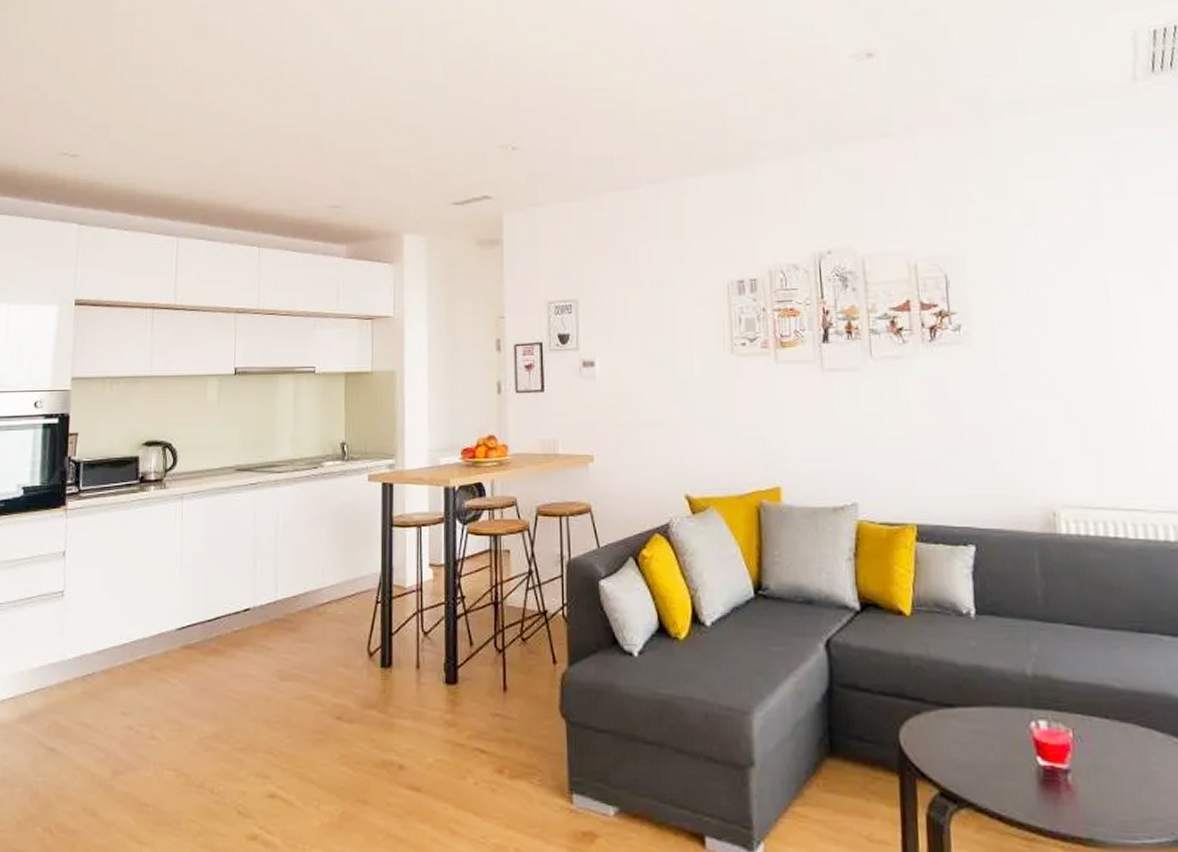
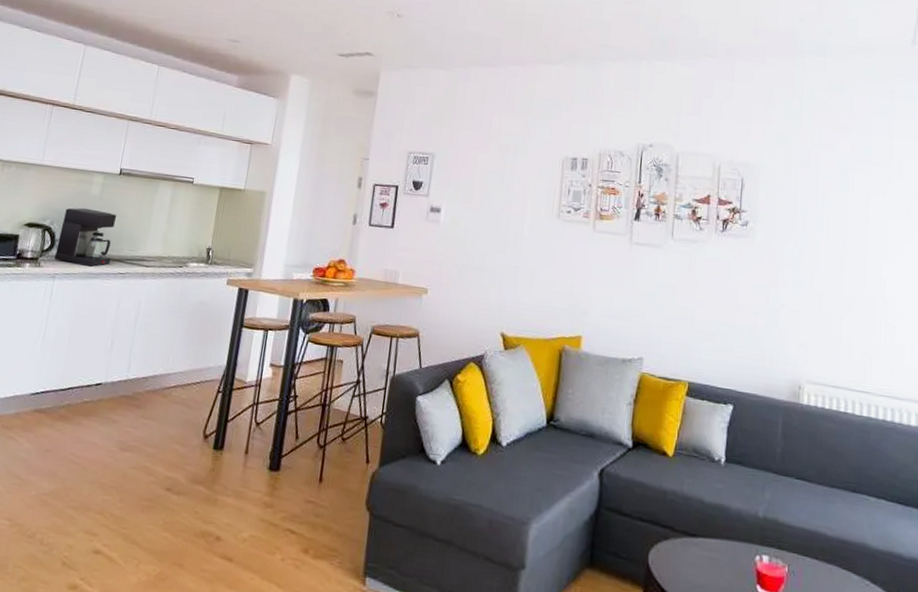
coffee maker: none [180,417,240,481] -> present [54,207,116,267]

